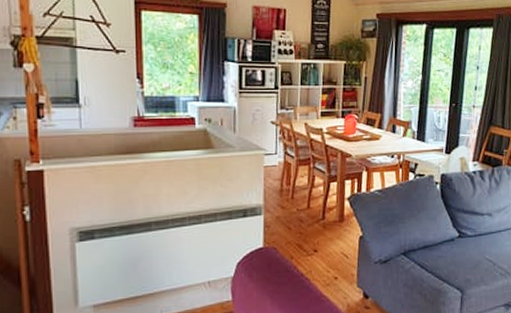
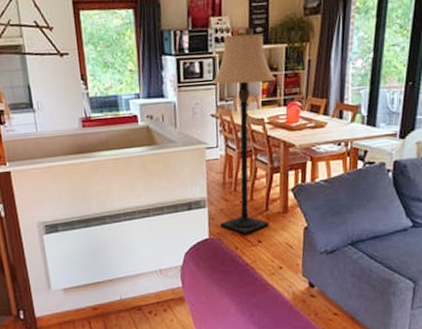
lamp: none [274,49,334,244] -> present [213,34,275,235]

